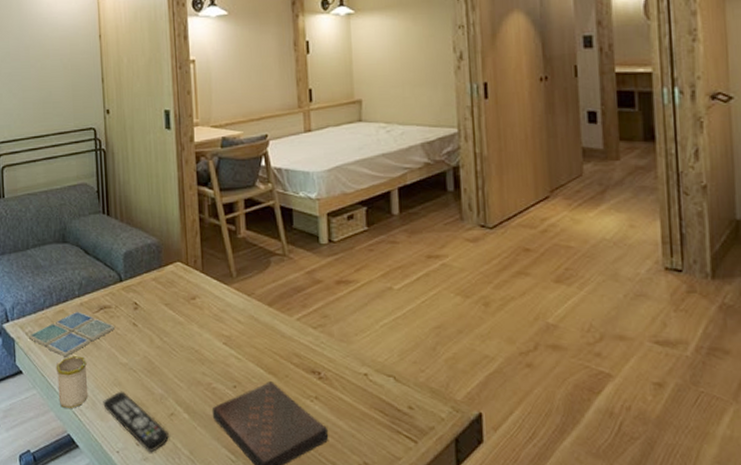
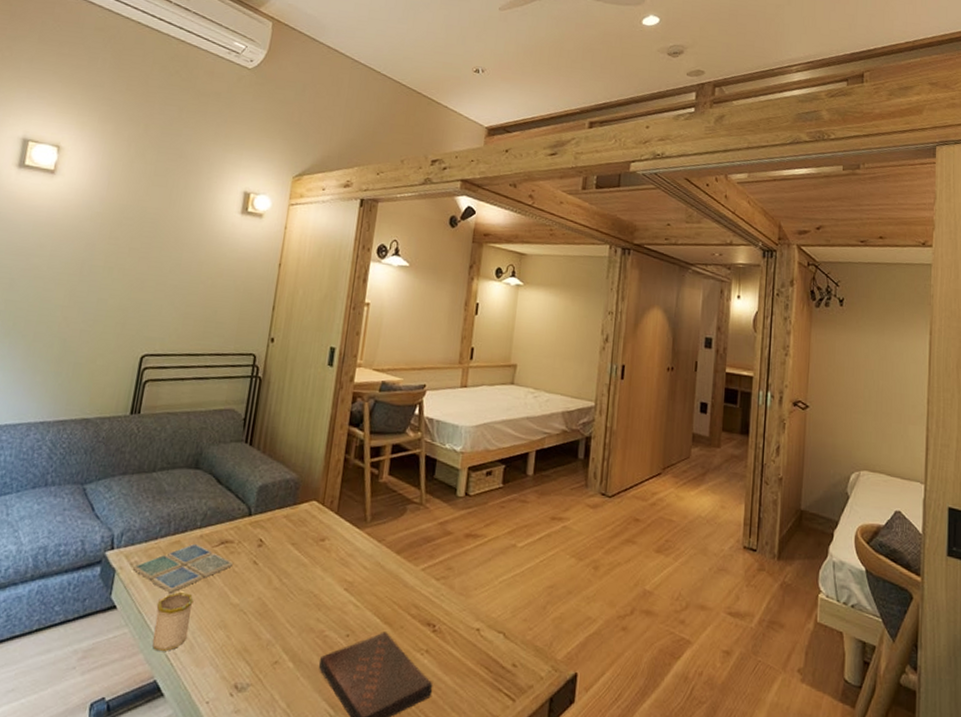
remote control: present [103,391,169,453] -> none [202,634,268,705]

